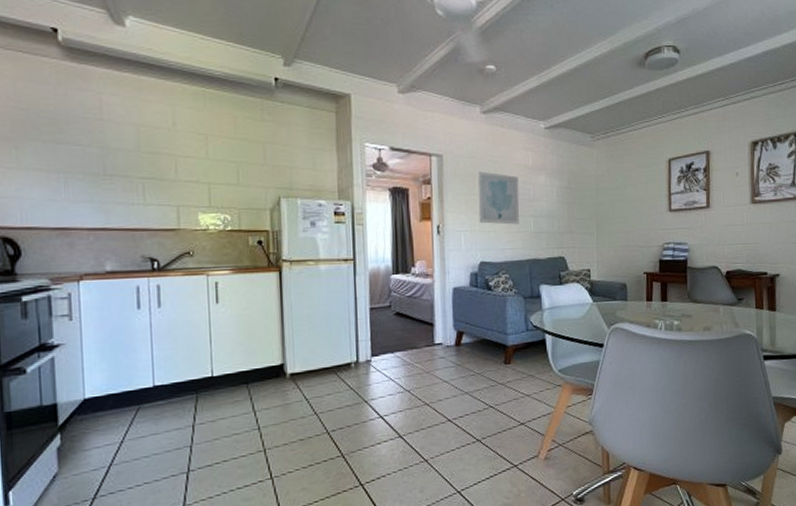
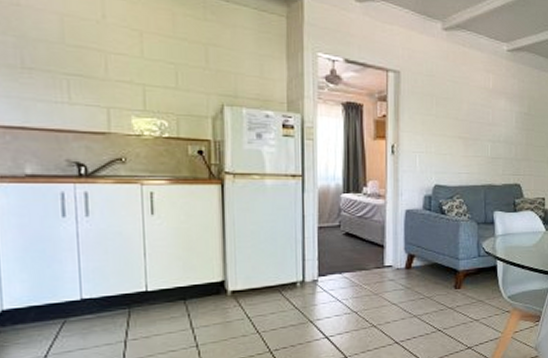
wall art: present [478,171,520,225] -> none [435,91,478,149]

